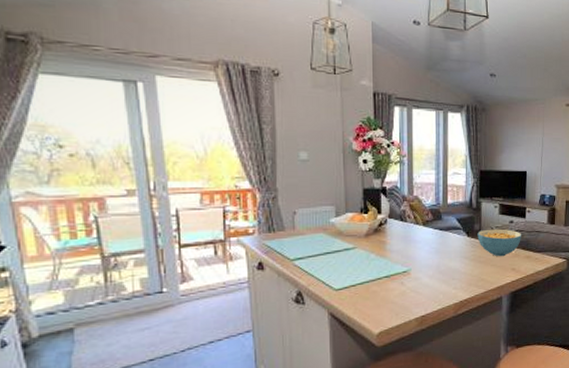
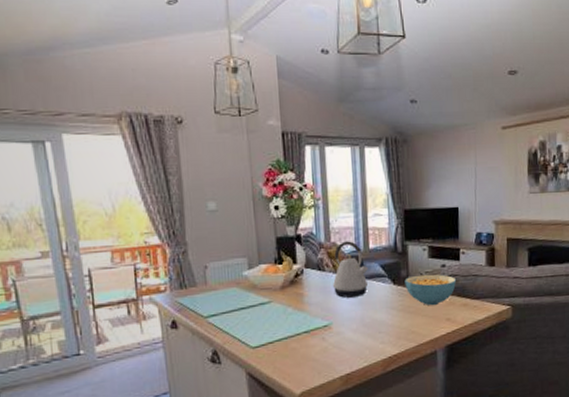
kettle: none [414,196,445,247] -> present [333,241,368,298]

